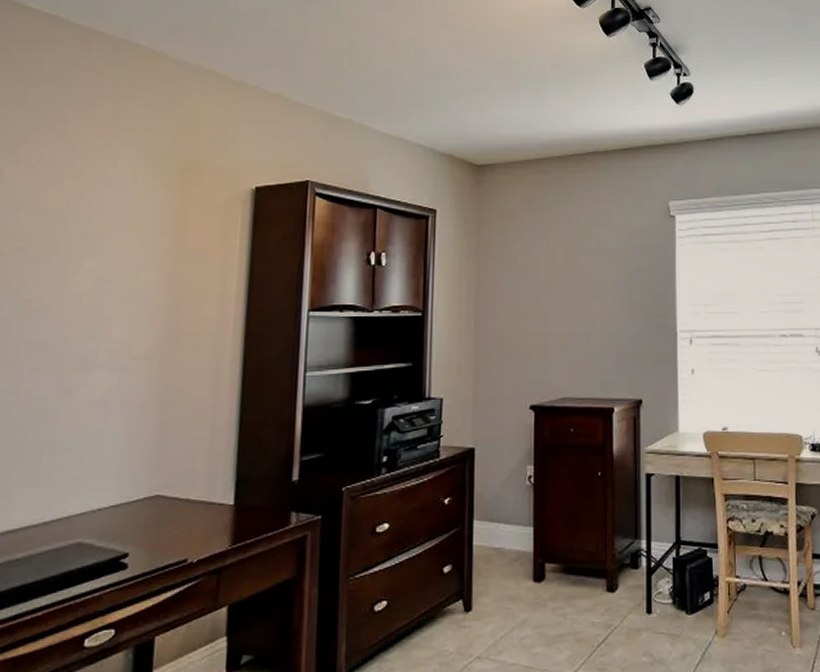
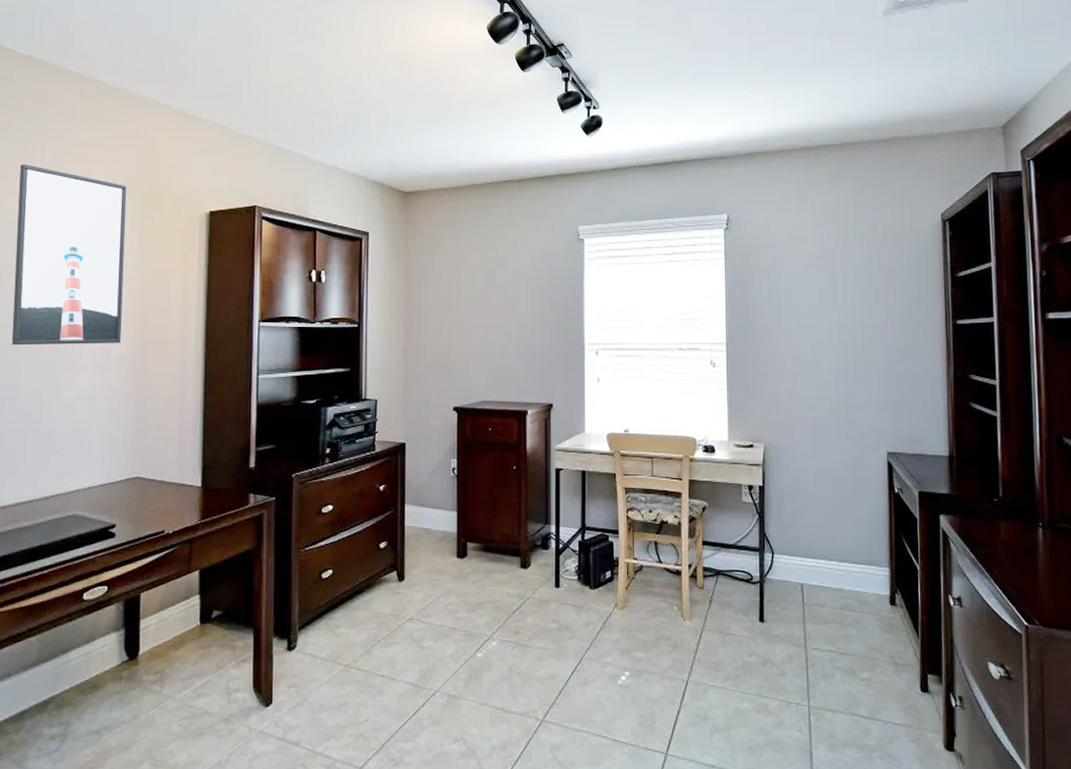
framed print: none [14,134,161,342] -> present [11,163,127,346]

